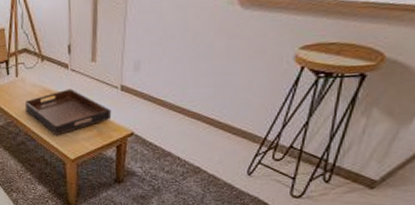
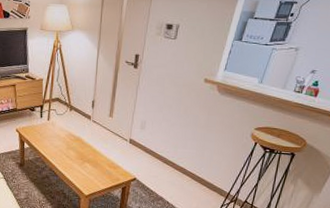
serving tray: present [25,88,112,135] -> none [53,136,121,174]

